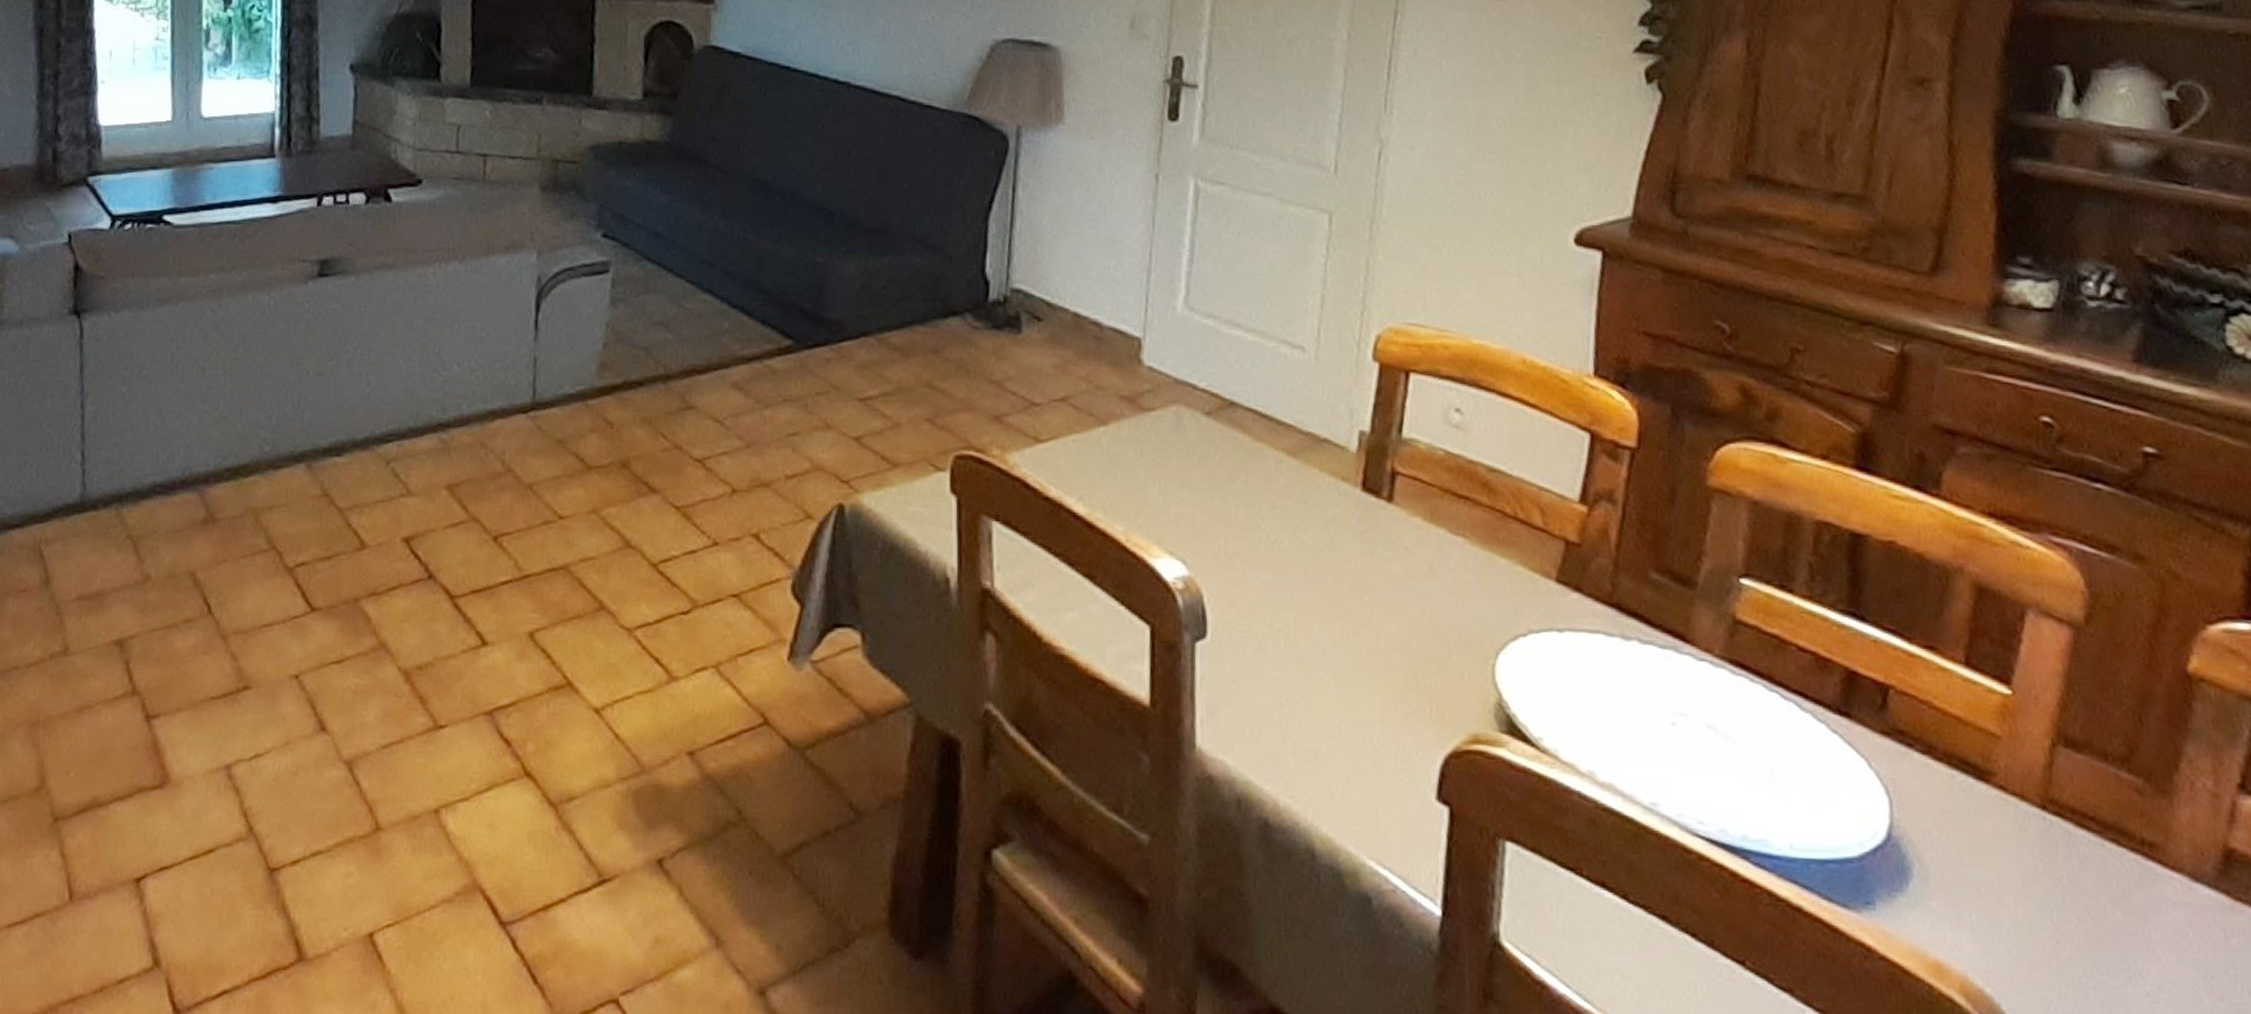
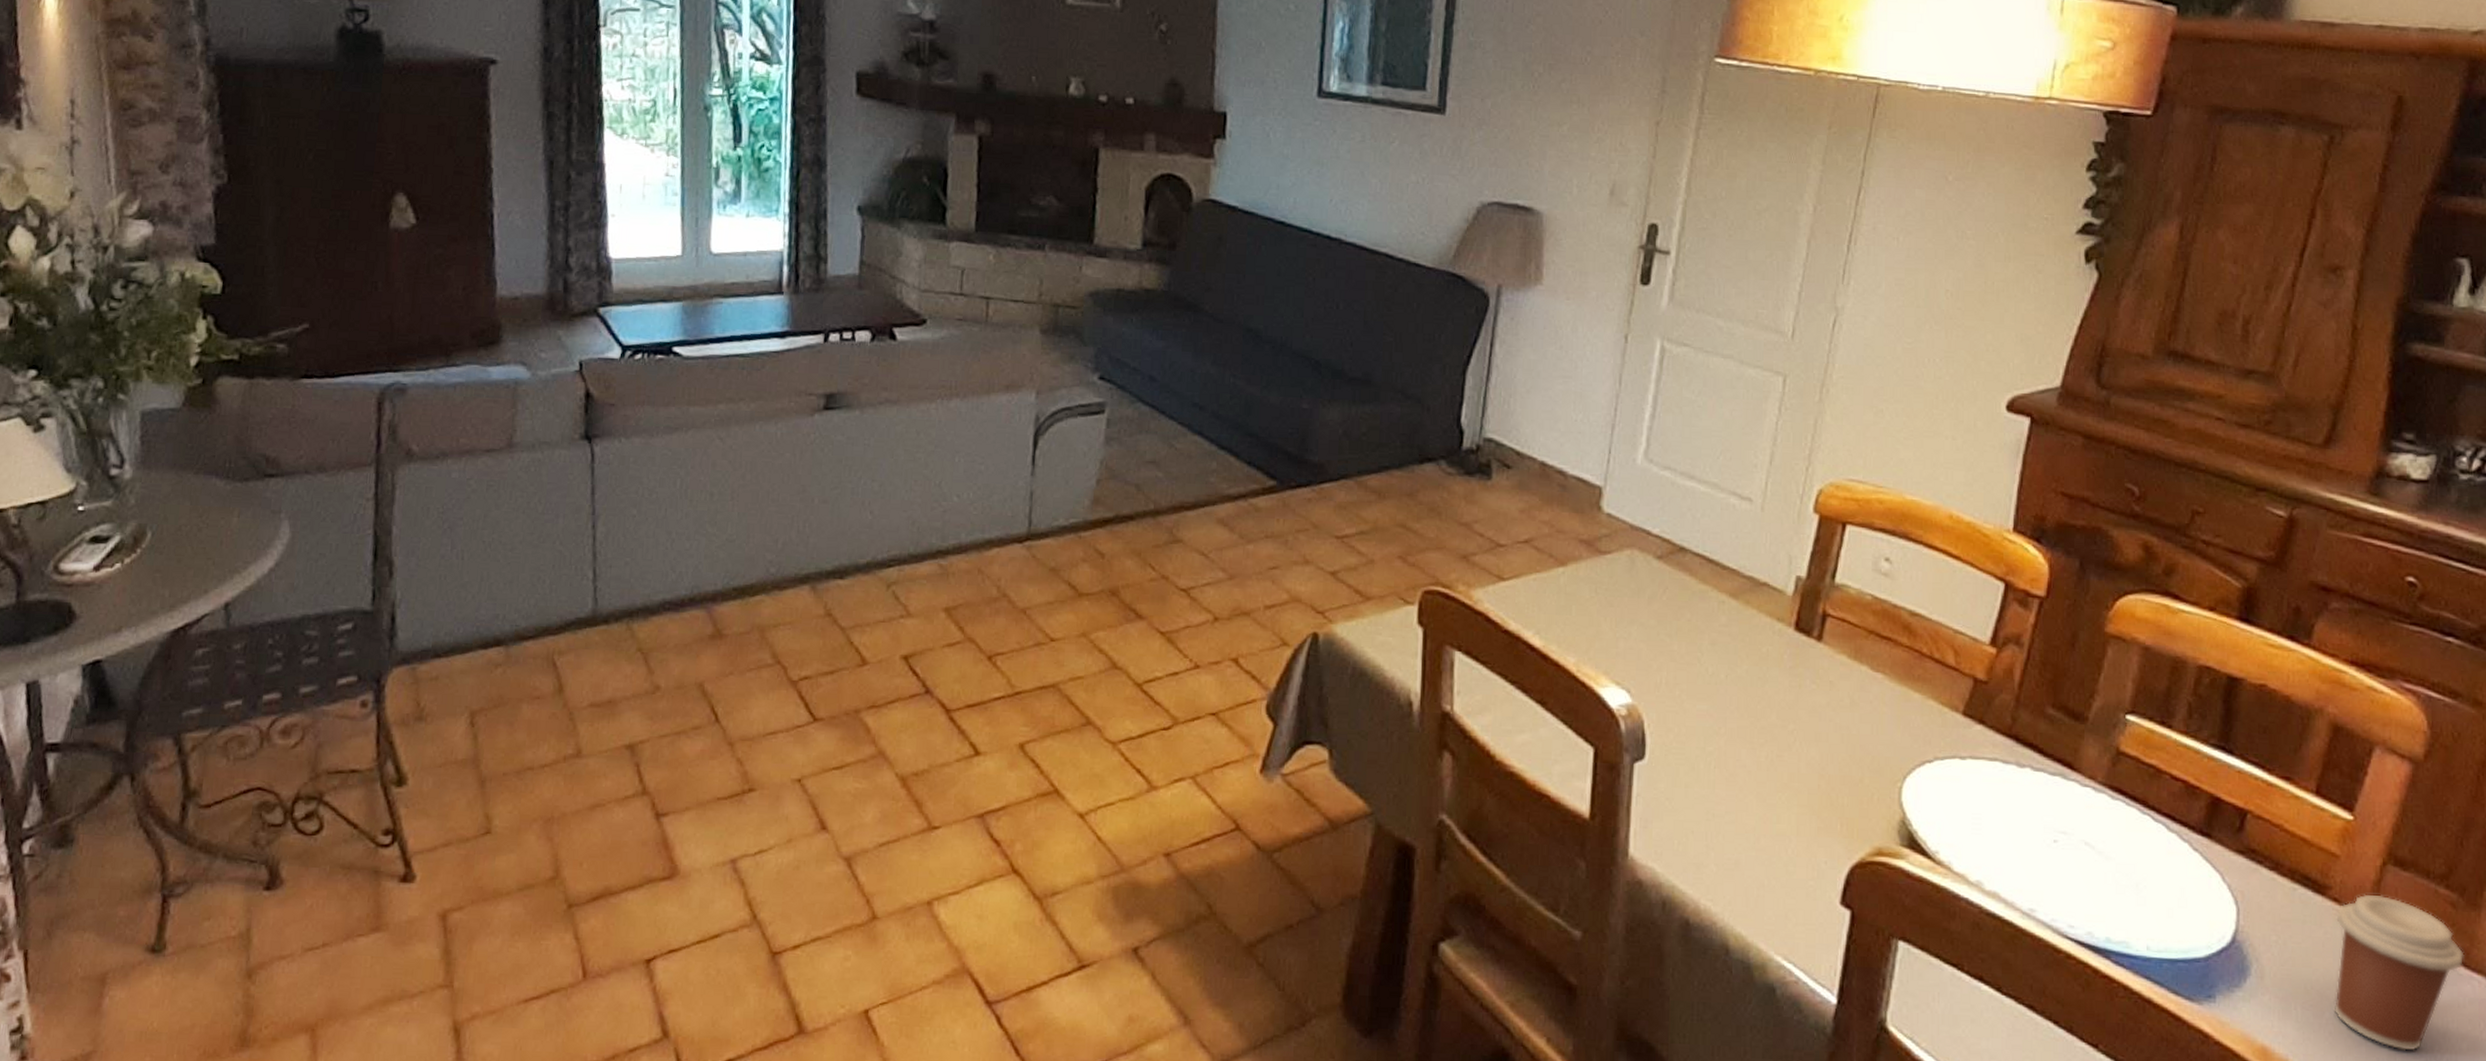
coffee cup: none [2004,780,2160,966] -> present [2333,894,2464,1051]

